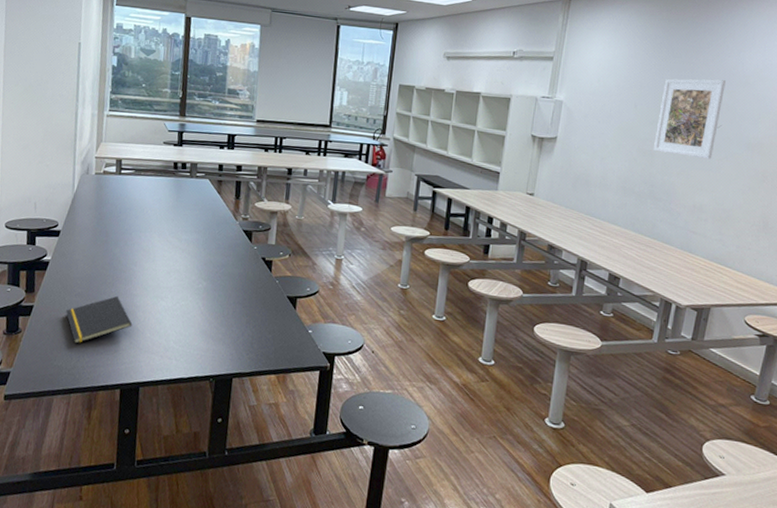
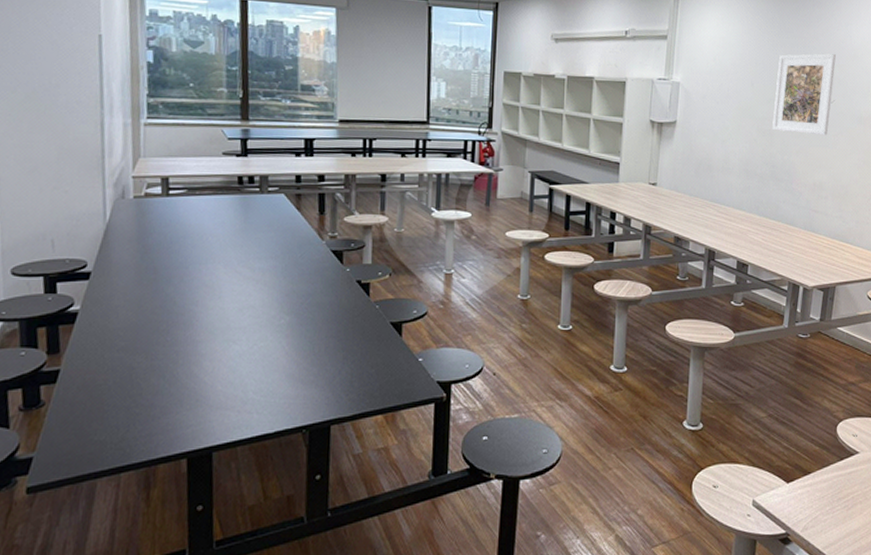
notepad: present [66,295,133,344] -> none [106,344,198,411]

